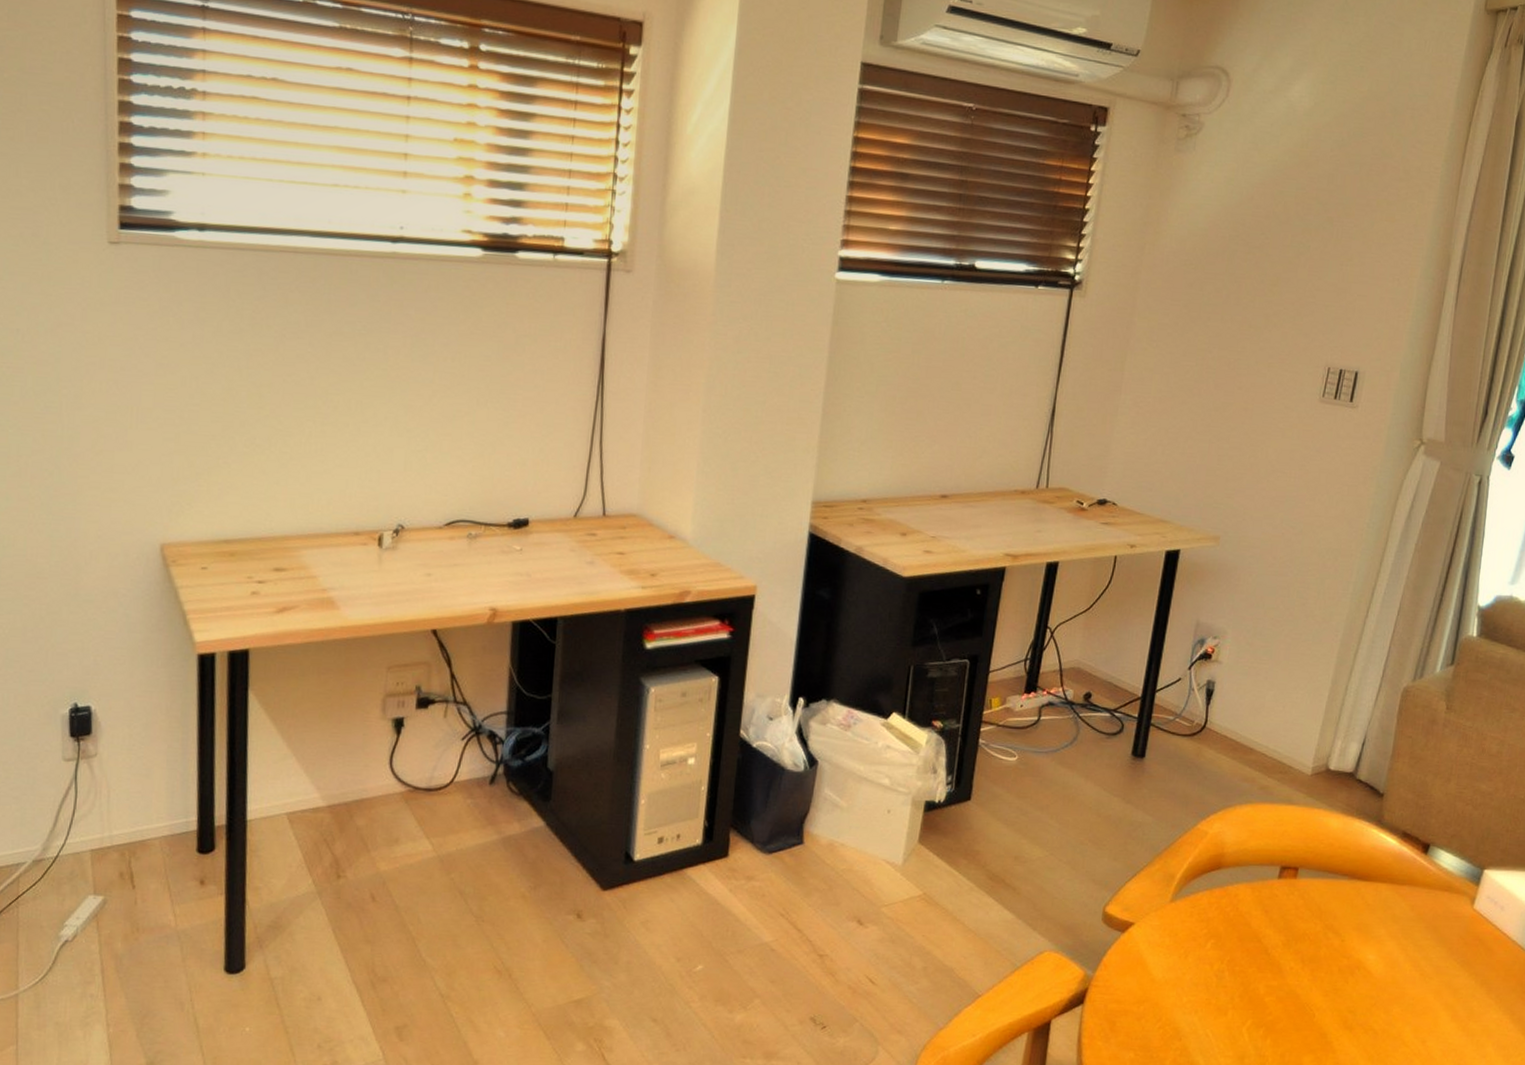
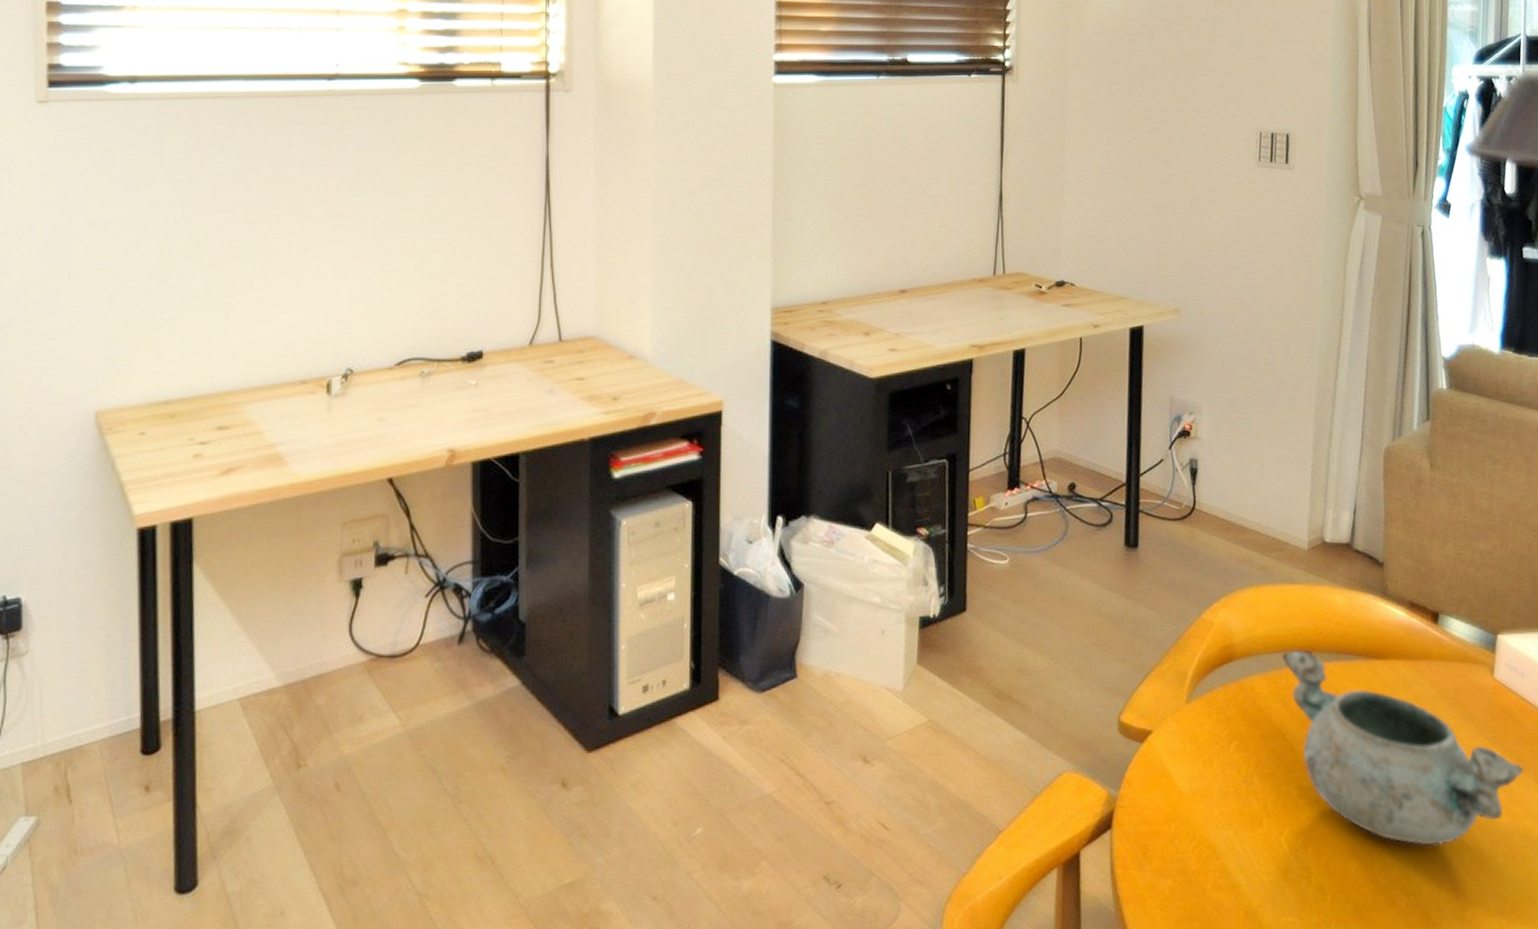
decorative bowl: none [1269,864,1488,1049] -> present [1282,650,1525,846]

